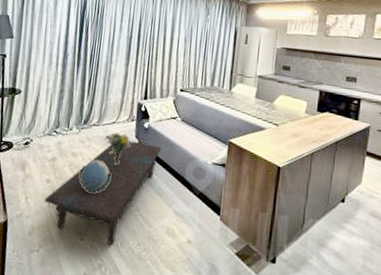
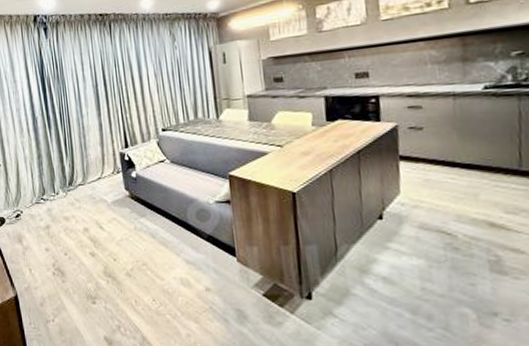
coffee table: present [44,140,162,245] -> none [48,194,156,304]
decorative sphere: present [79,160,112,193] -> none [76,220,110,254]
bouquet: present [105,132,132,165] -> none [94,187,123,222]

